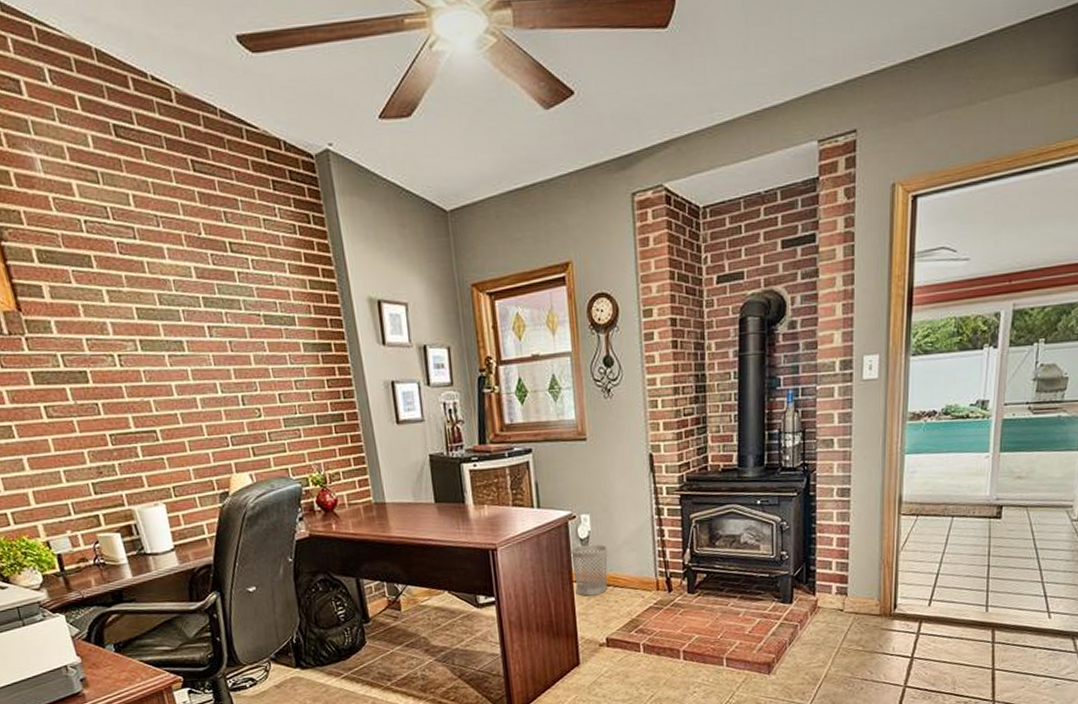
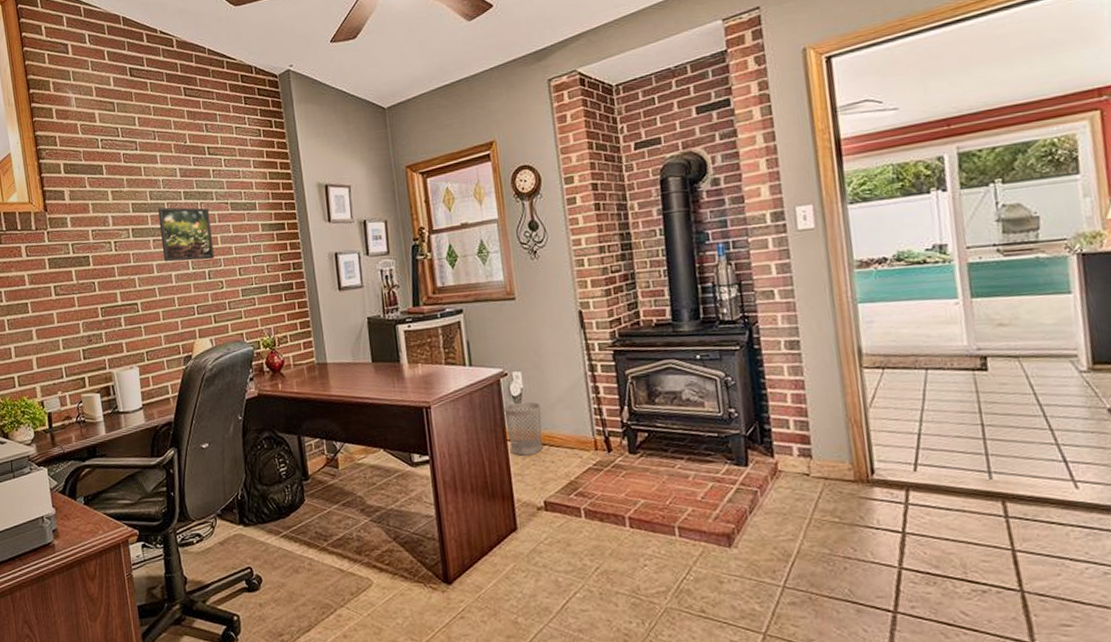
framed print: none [171,315,248,383] -> present [158,207,214,262]

